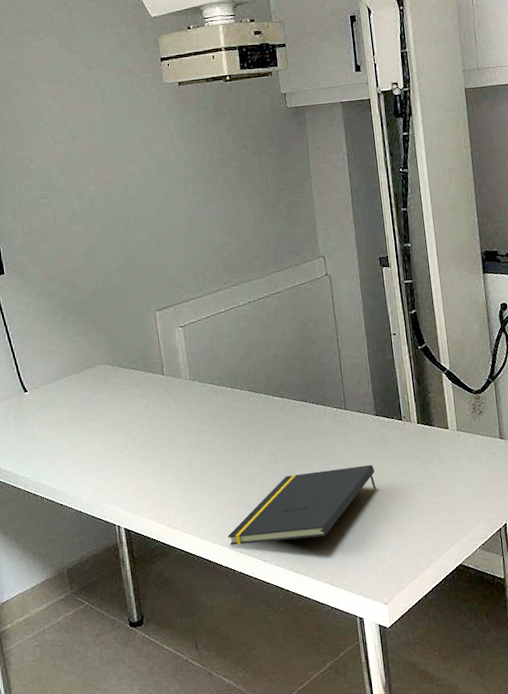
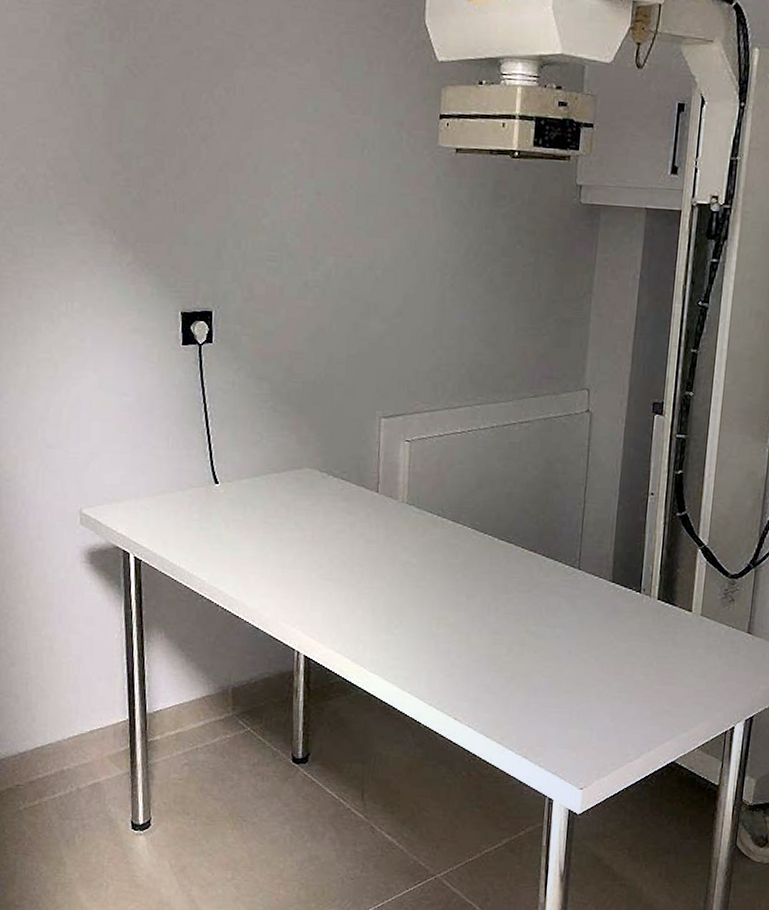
notepad: present [227,464,377,545] -> none [418,630,599,704]

